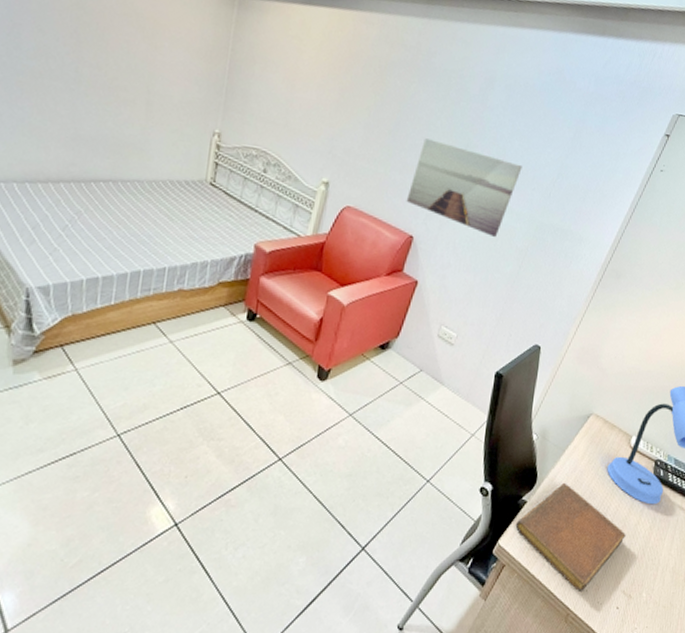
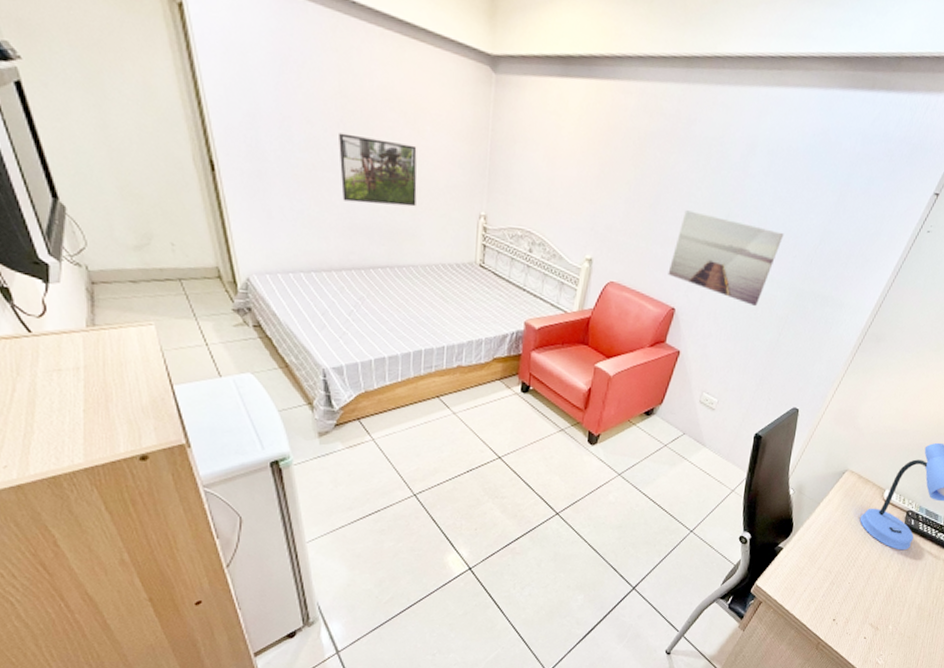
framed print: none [68,43,153,121] -> present [339,133,417,207]
notebook: present [515,482,626,591] -> none [772,531,875,624]

